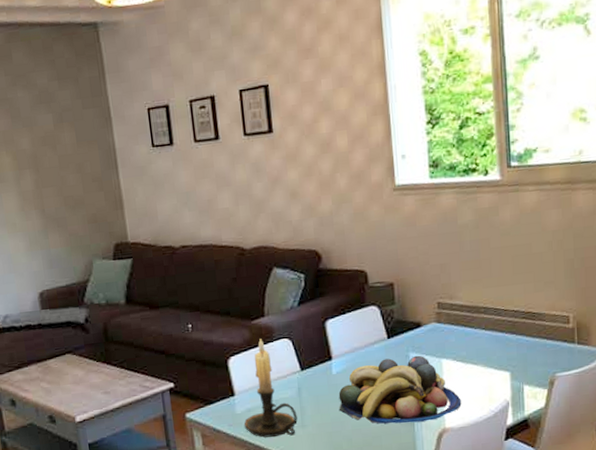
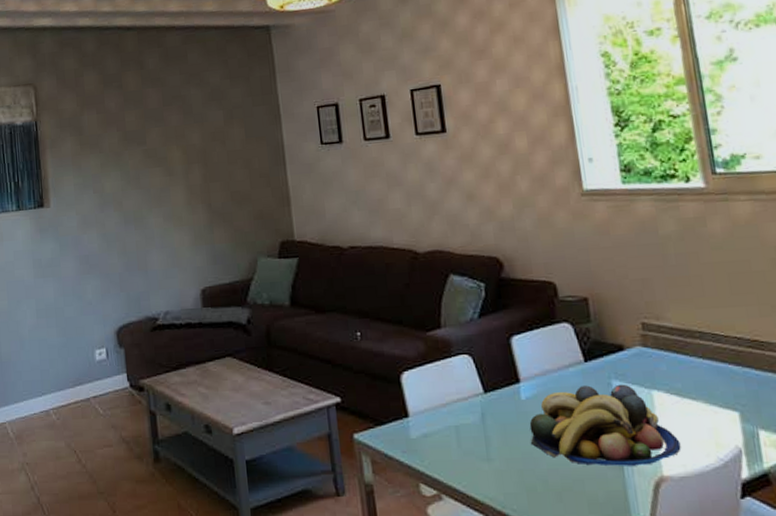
candle holder: present [244,339,298,438] -> none [419,353,482,470]

